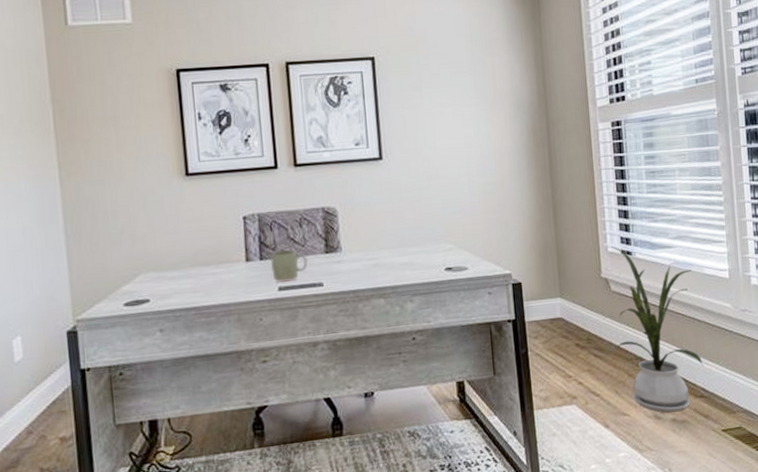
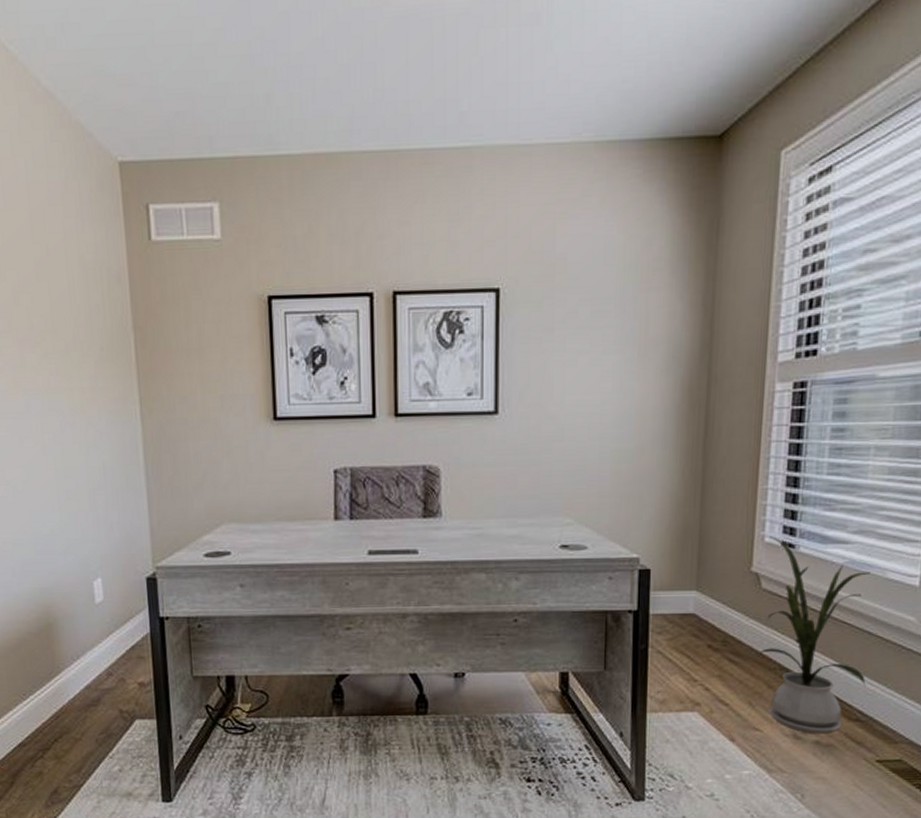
mug: present [270,250,308,282] -> none [360,510,402,545]

